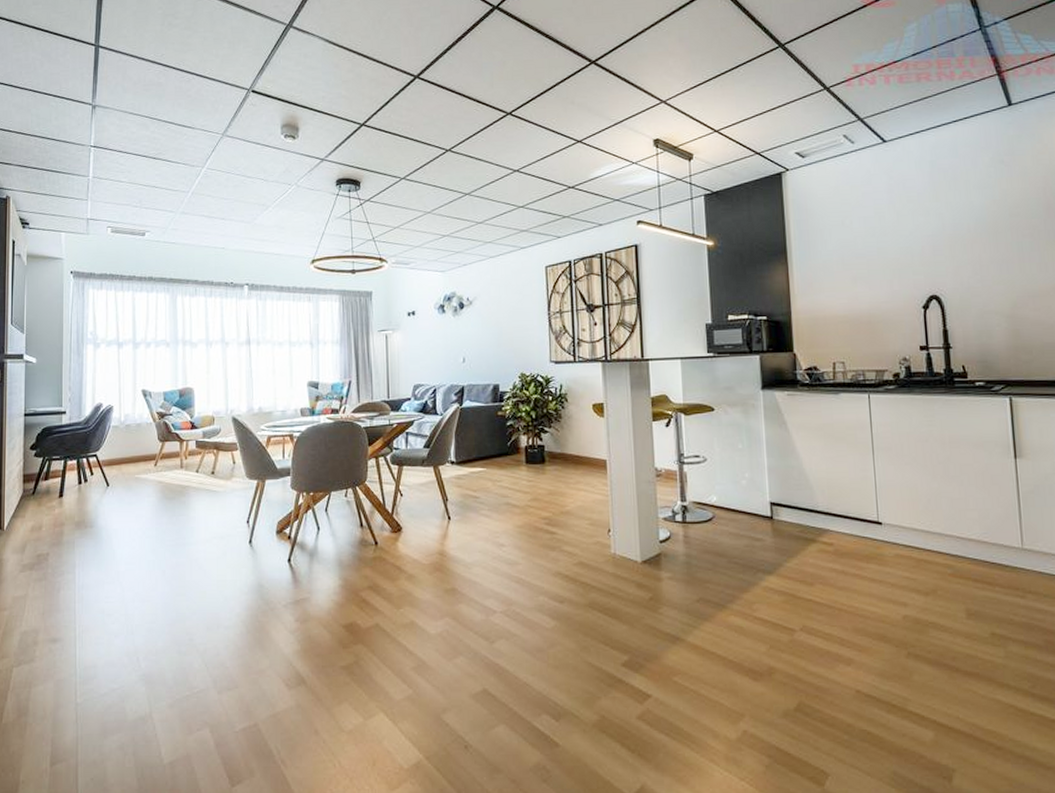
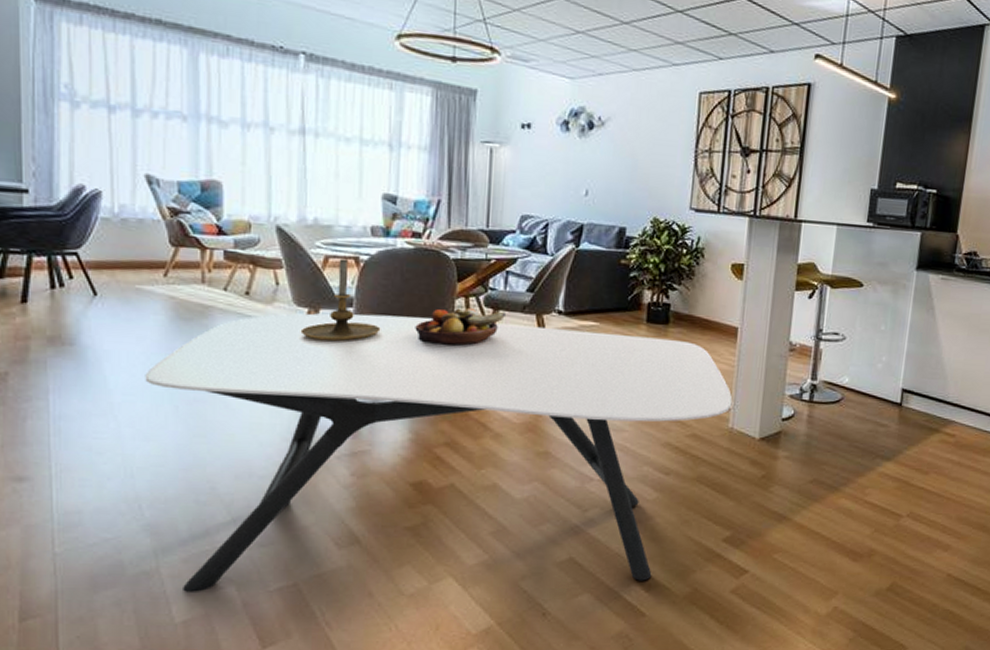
dining table: none [141,476,612,735] -> present [145,313,733,592]
candle holder: none [252,437,312,506] -> present [300,258,381,342]
fruit bowl: none [338,466,408,501] -> present [415,307,505,347]

